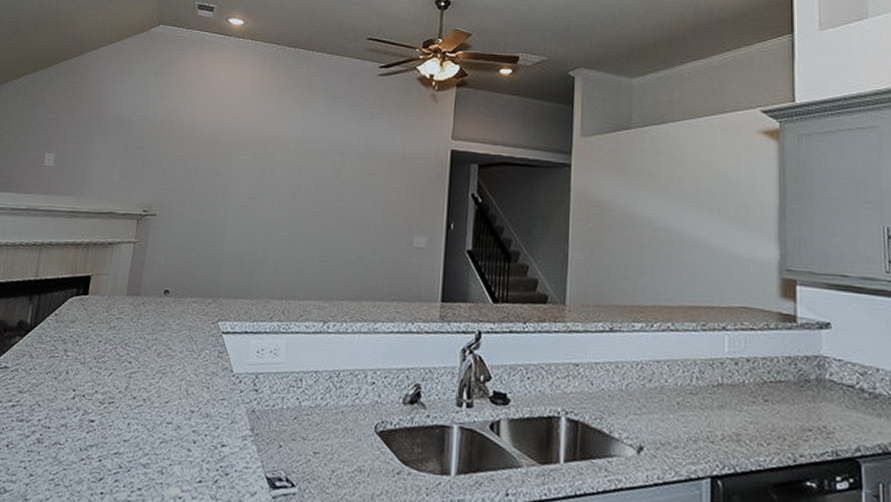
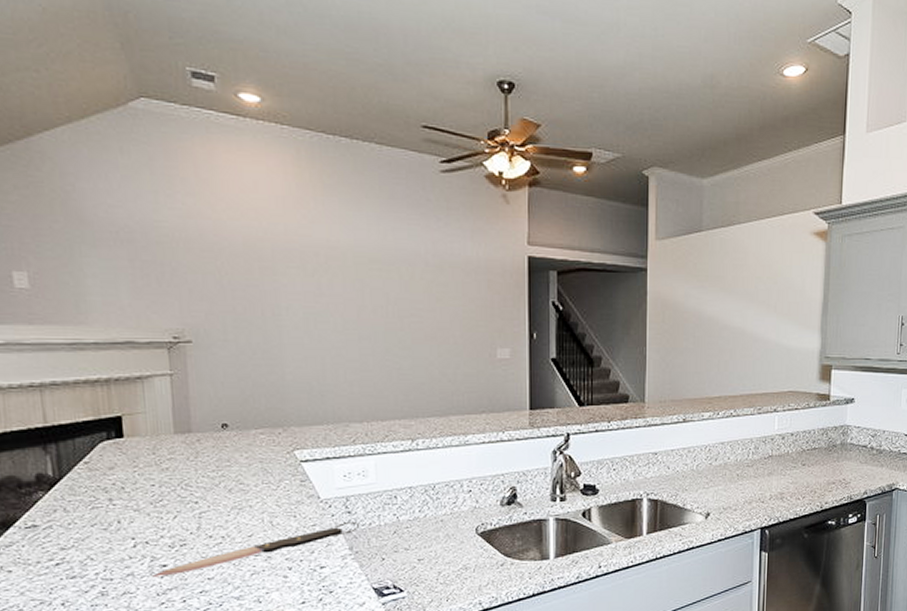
kitchen knife: none [79,400,264,432] -> present [150,522,360,577]

